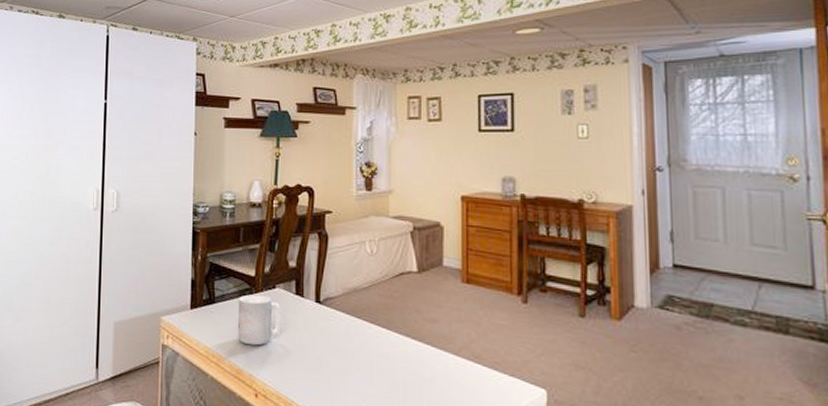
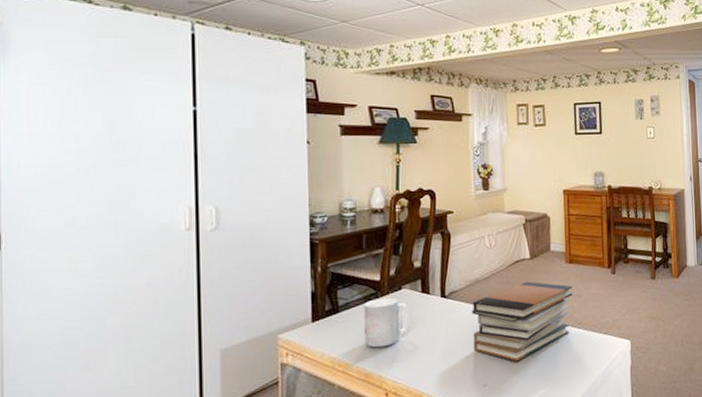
book stack: none [348,298,469,388] -> present [472,281,573,362]

